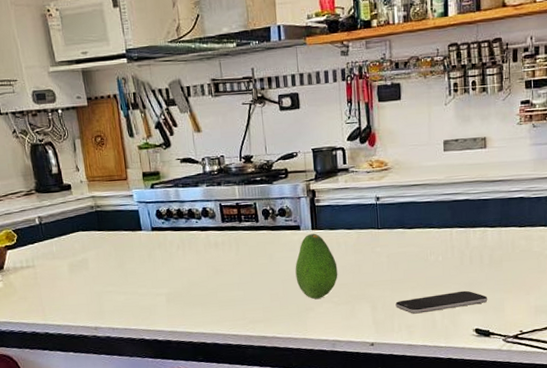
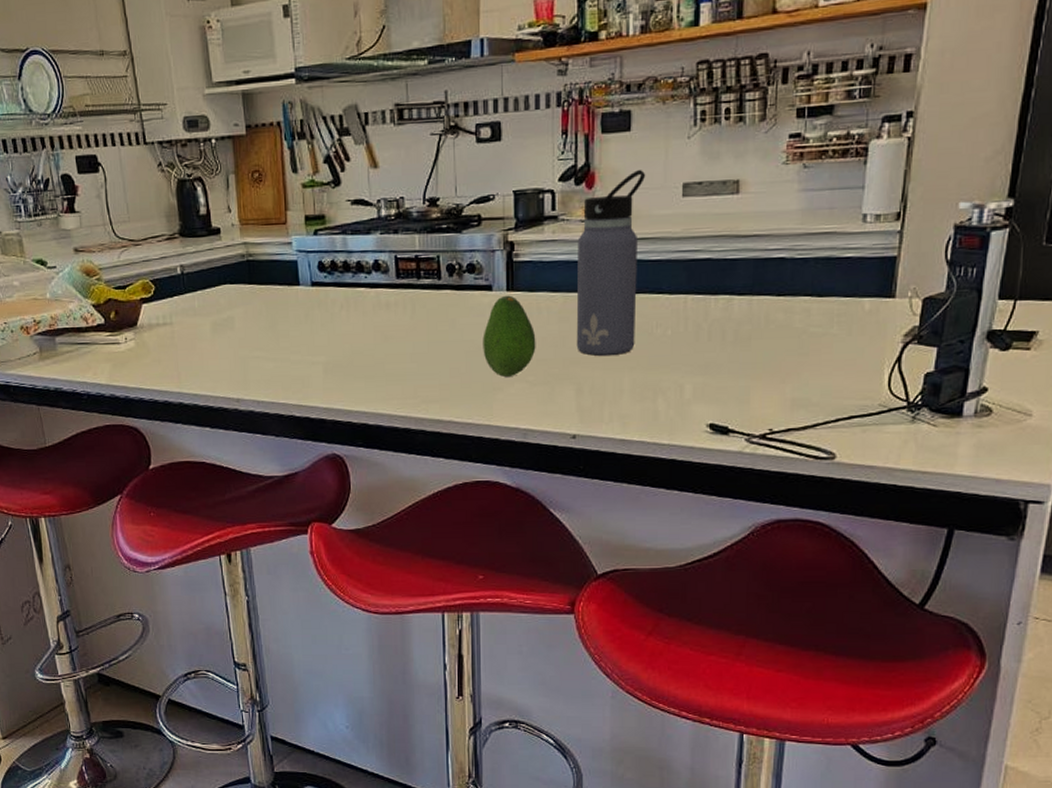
water bottle: none [365,130,415,280] -> present [576,169,646,357]
smartphone: present [395,290,488,314] -> none [607,374,729,401]

